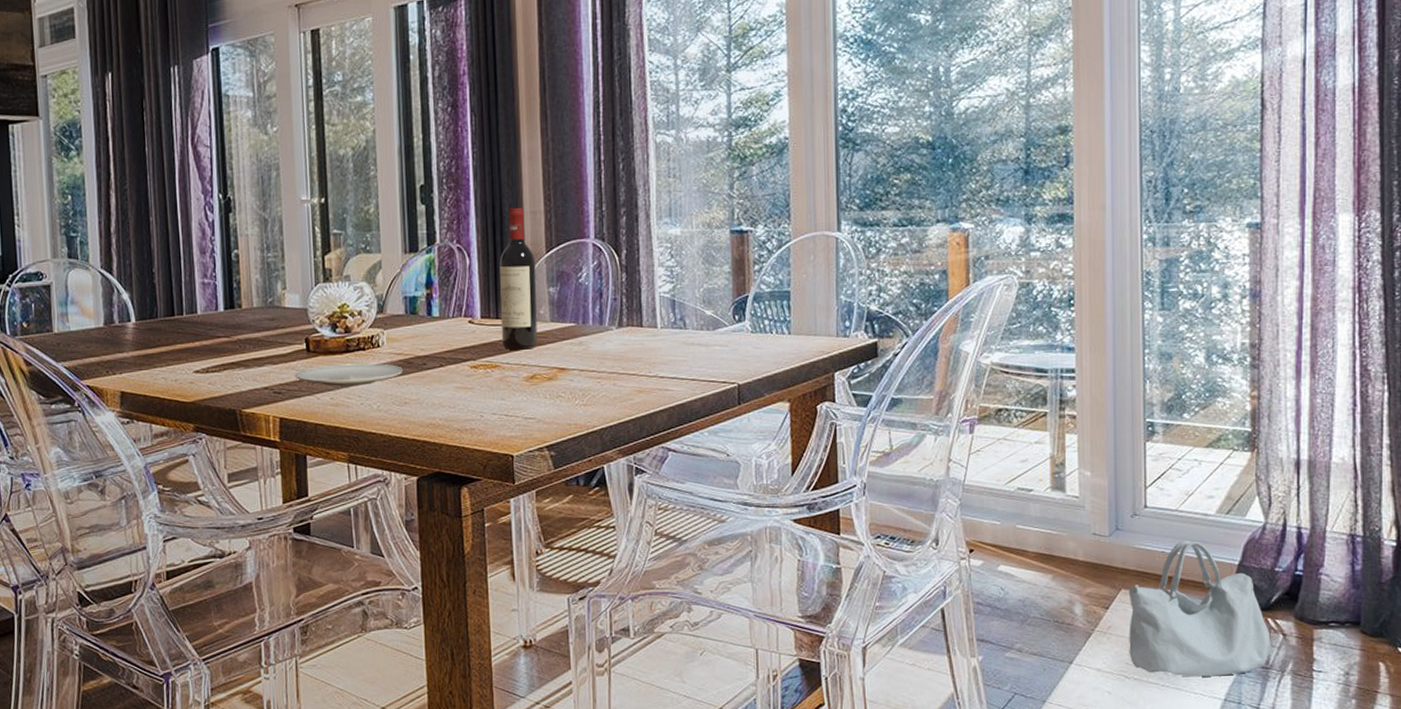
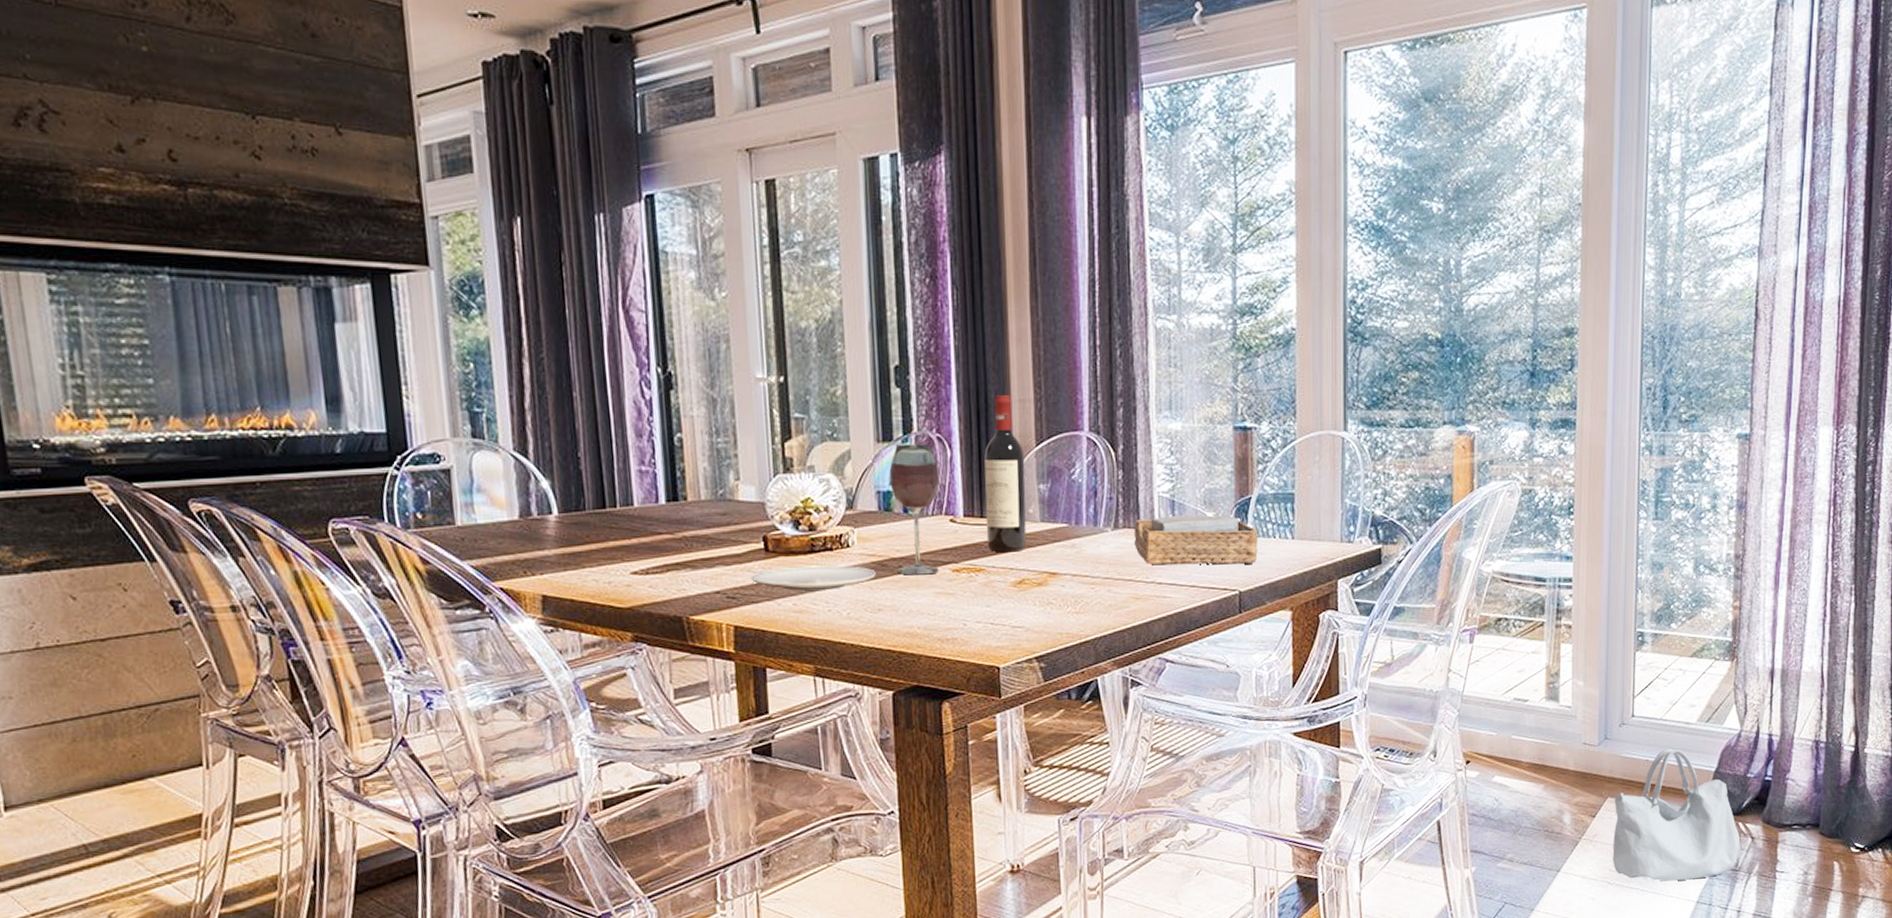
wineglass: none [415,253,459,372] -> present [889,444,939,575]
napkin holder: none [637,313,756,361] -> present [1134,514,1258,566]

